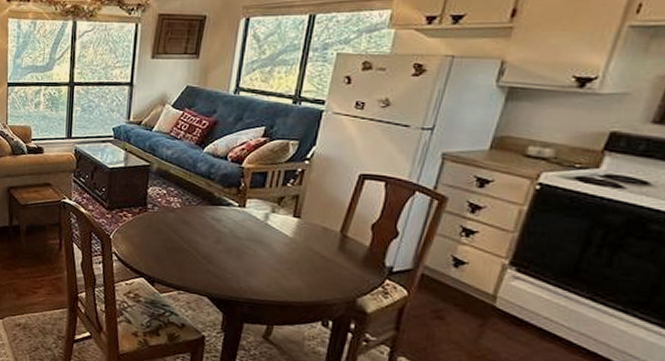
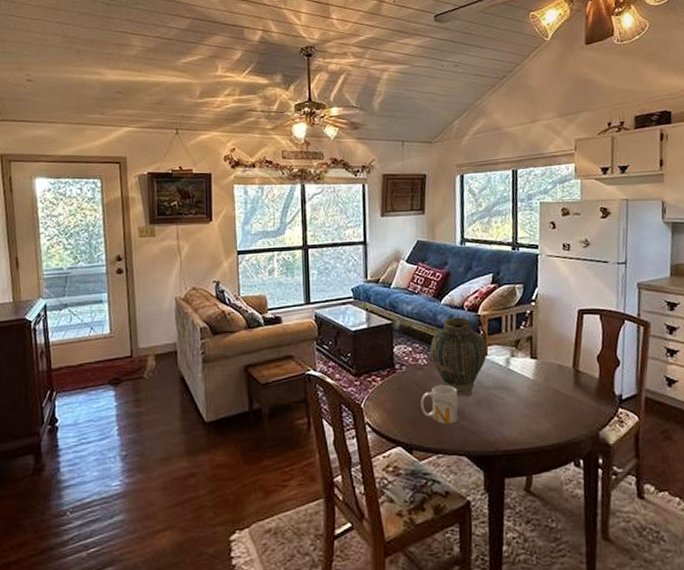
mug: none [168,228,208,266] -> present [420,384,458,425]
vase: none [185,166,246,244] -> present [430,317,487,397]

